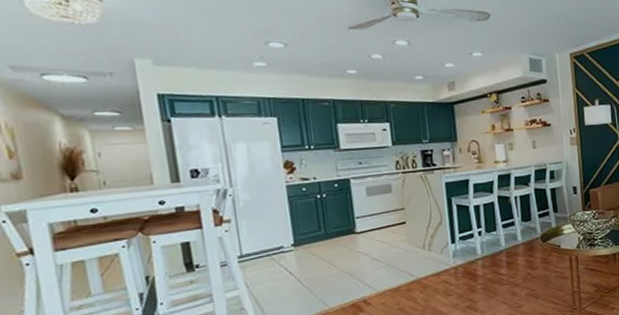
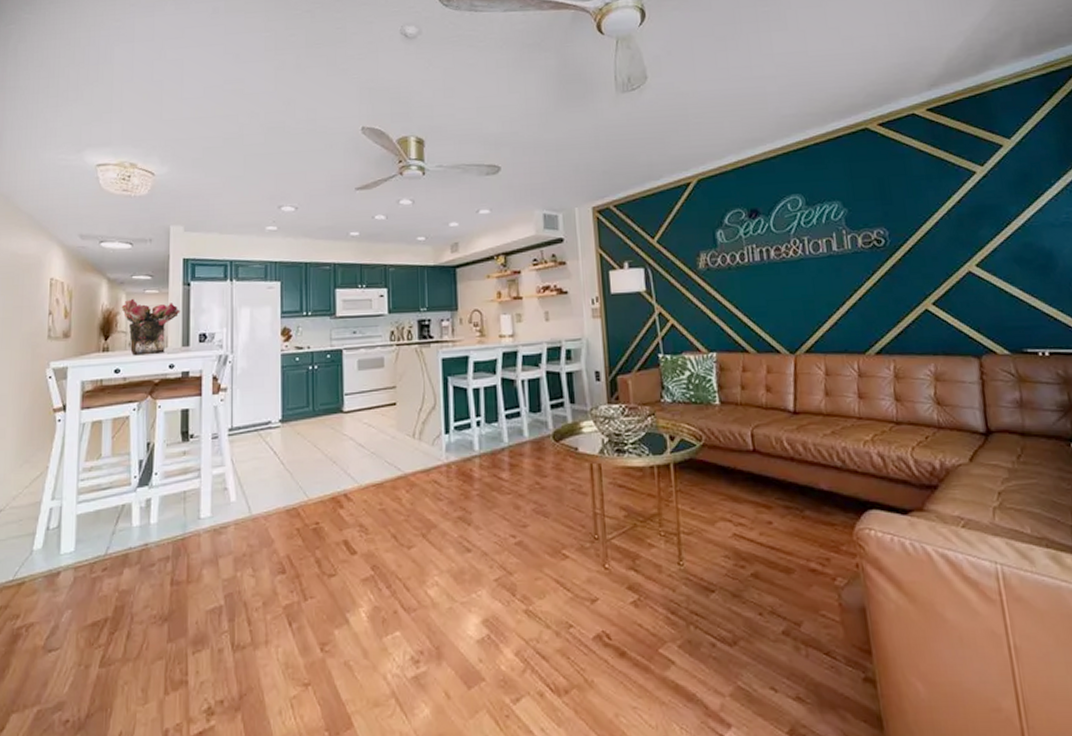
bouquet: none [85,135,163,195] -> present [121,298,180,356]

